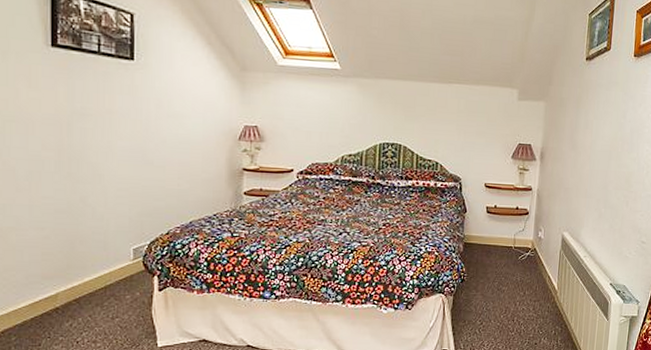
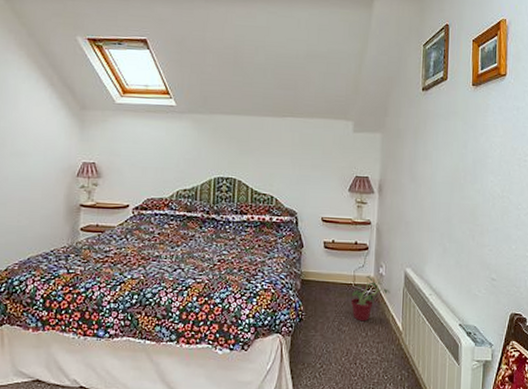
potted plant: none [510,238,548,282] -> present [350,275,390,322]

